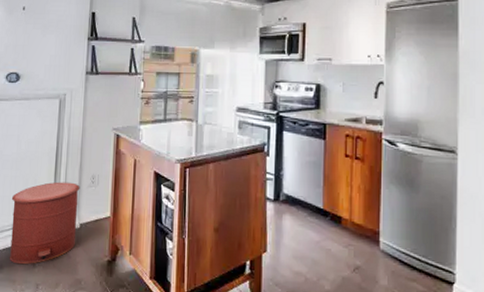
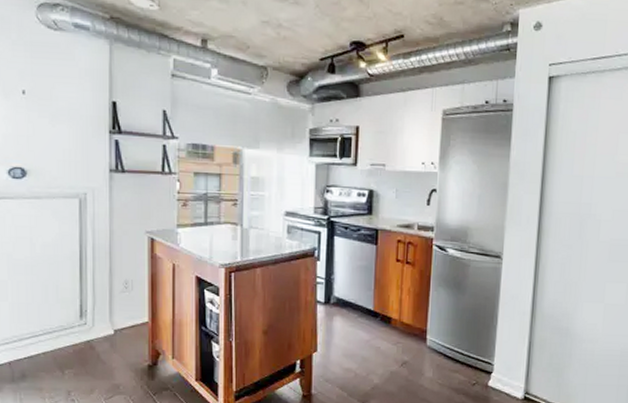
trash can: present [9,182,80,265] -> none [29,287,111,373]

